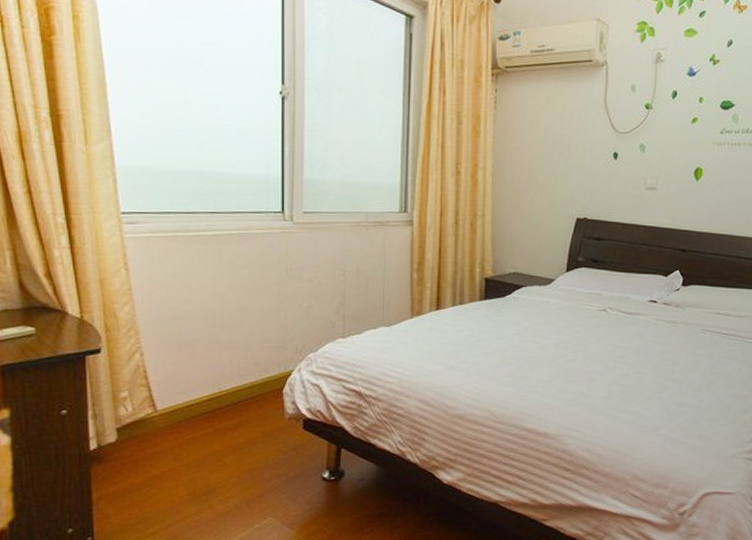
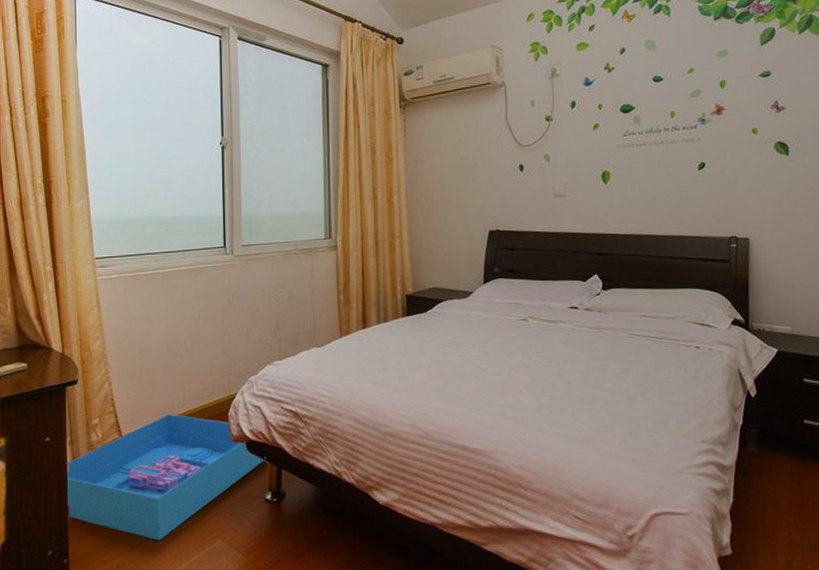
storage bin: none [88,389,324,518] -> present [66,414,266,541]

